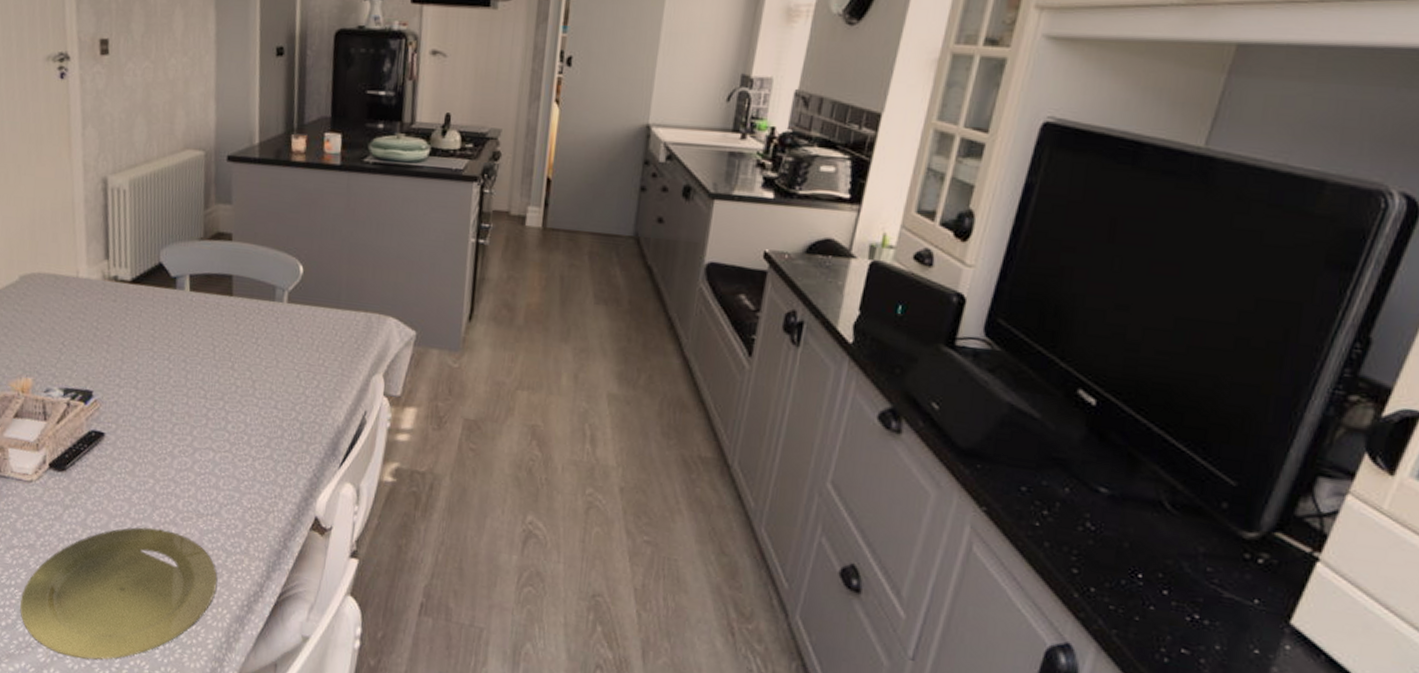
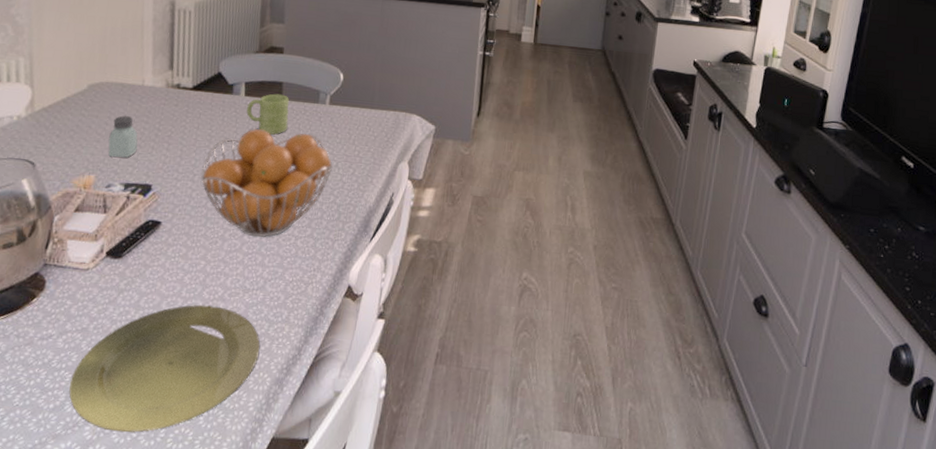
saltshaker: none [44,311,76,360] -> present [108,115,138,158]
fruit basket: none [144,329,293,457] -> present [200,128,333,238]
mug: none [192,289,241,338] -> present [246,93,289,135]

